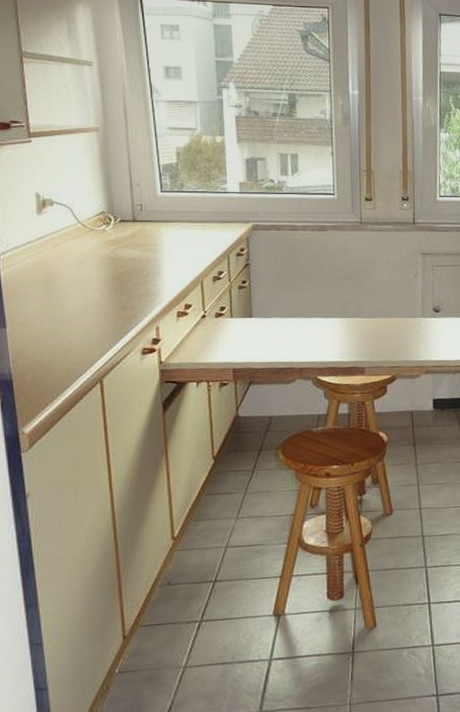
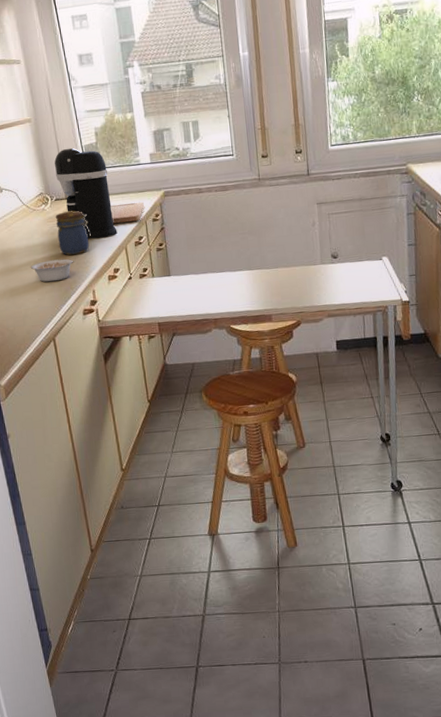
legume: none [79,288,138,314] -> present [30,259,75,282]
jar: none [117,235,160,286] -> present [55,210,91,255]
coffee maker: none [124,165,193,269] -> present [54,147,118,239]
cutting board: none [187,233,228,255] -> present [110,201,144,223]

